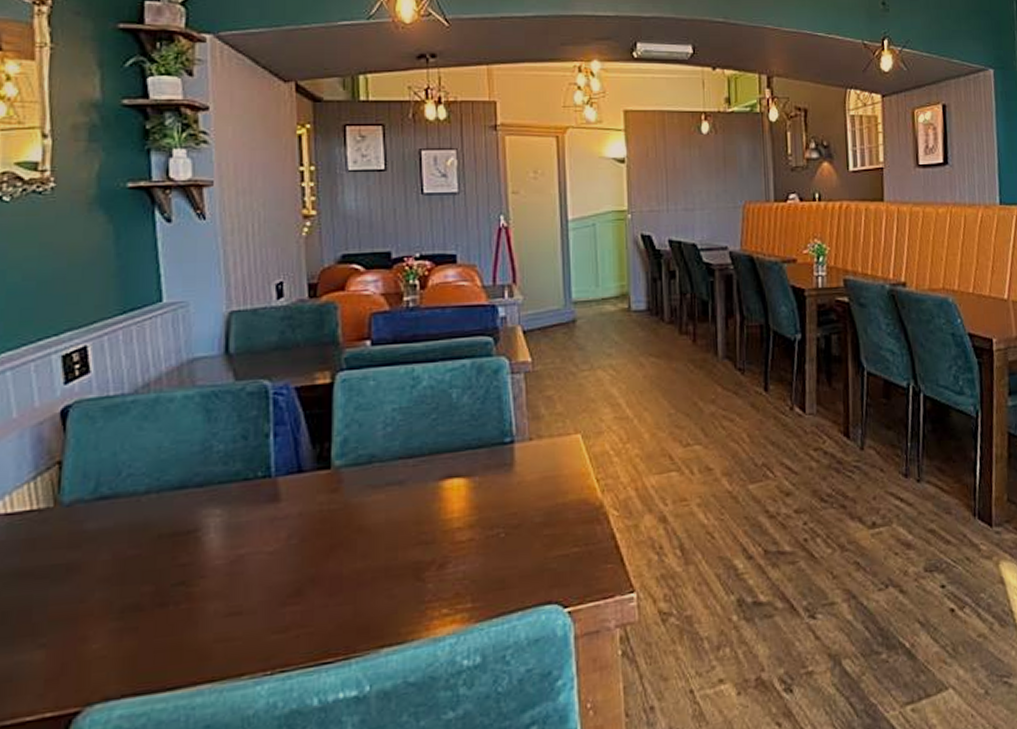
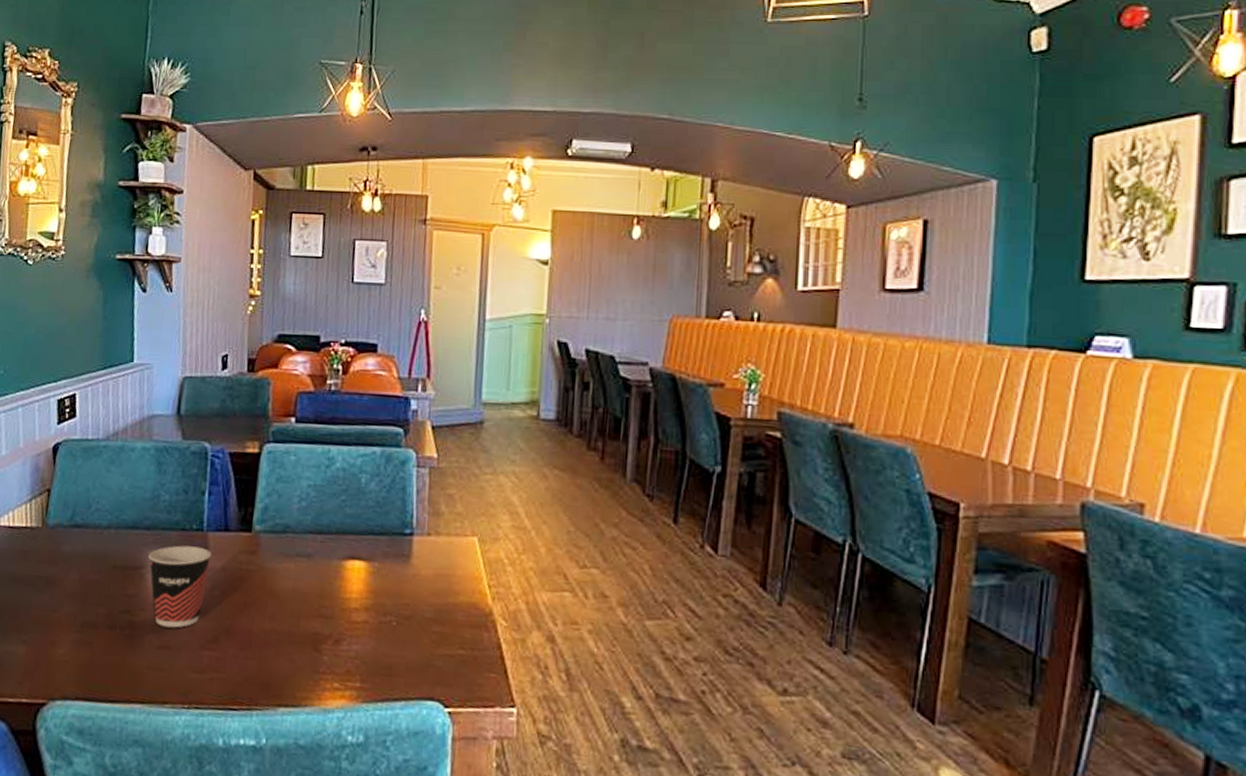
cup: none [202,495,285,592] -> present [147,545,212,628]

